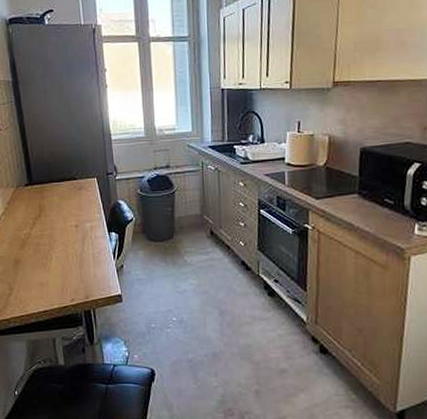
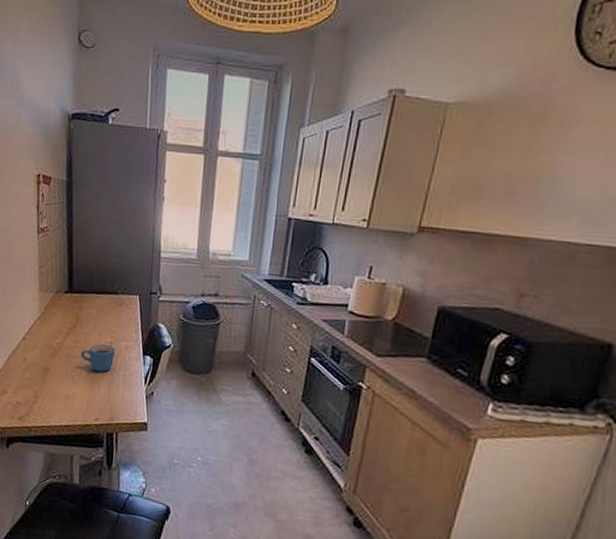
mug: none [48,227,82,254] -> present [80,344,116,372]

